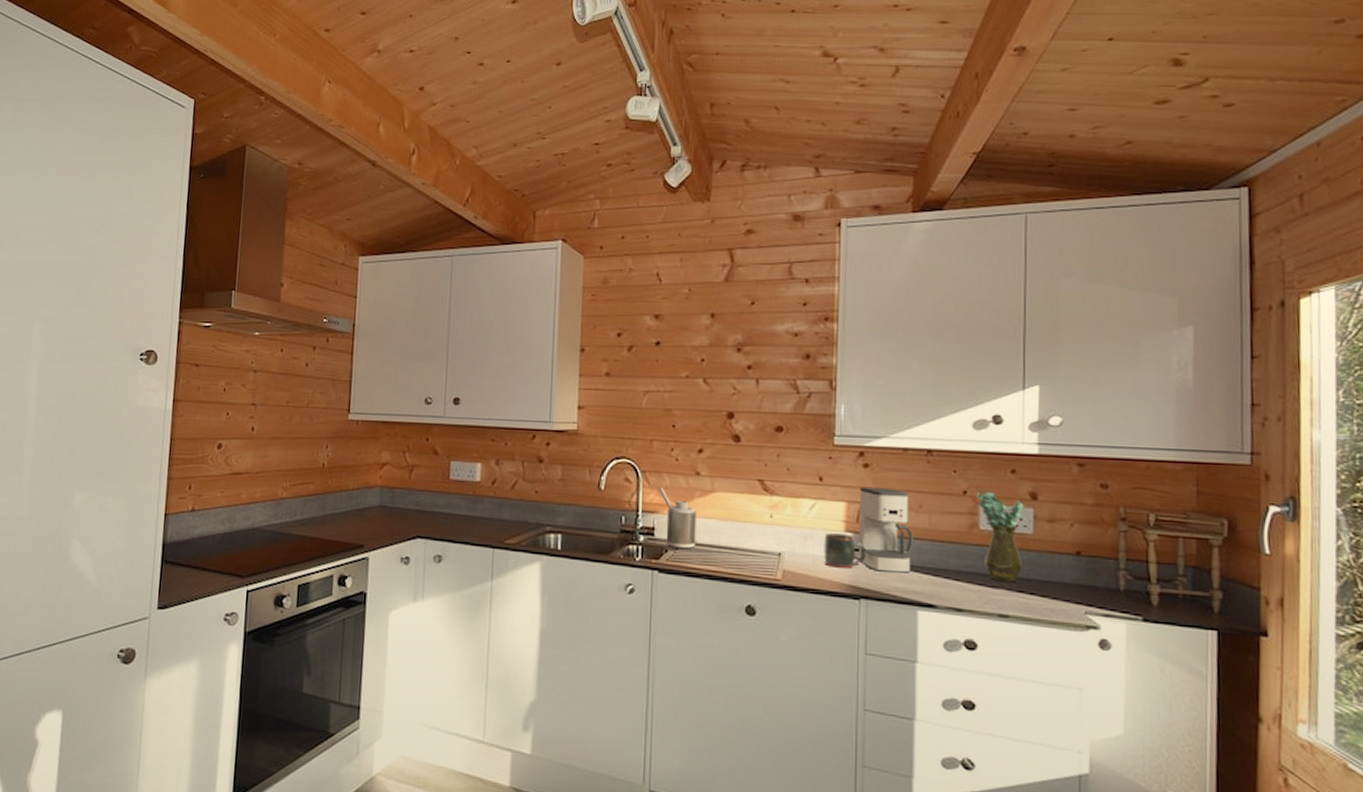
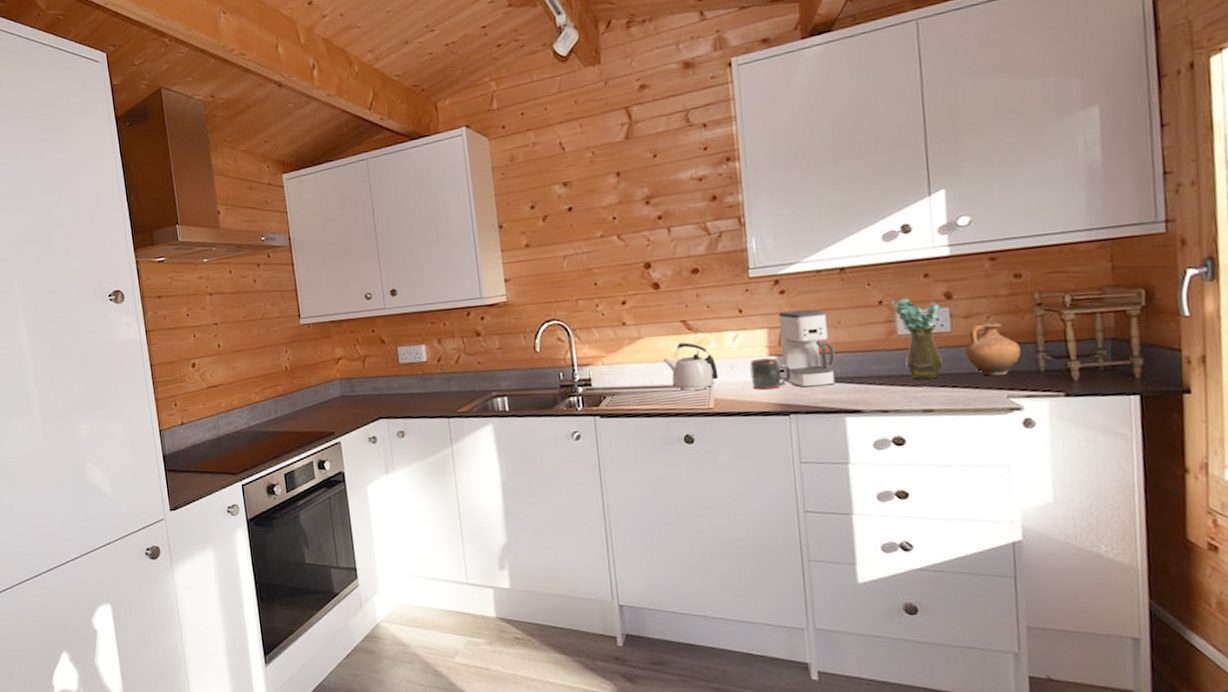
soap dispenser: present [658,486,697,550] -> none [589,341,631,395]
kettle: none [734,503,790,558] -> present [663,342,719,390]
ceramic jug: none [1046,531,1102,590] -> present [965,322,1021,377]

